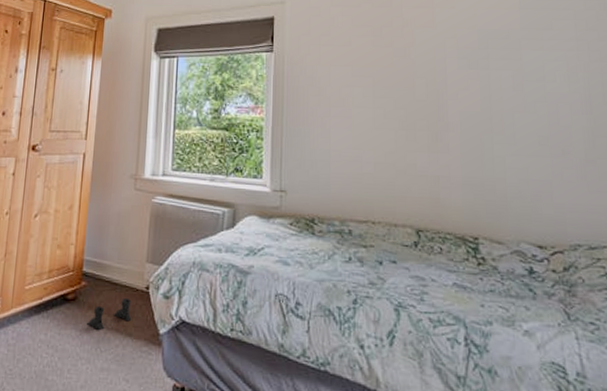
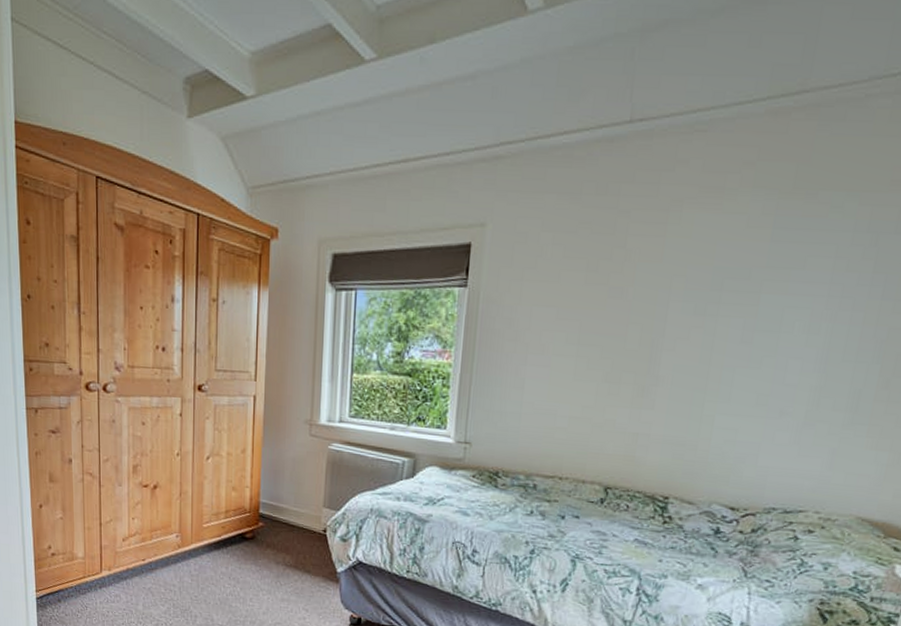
boots: present [87,298,132,331] -> none [266,539,309,567]

